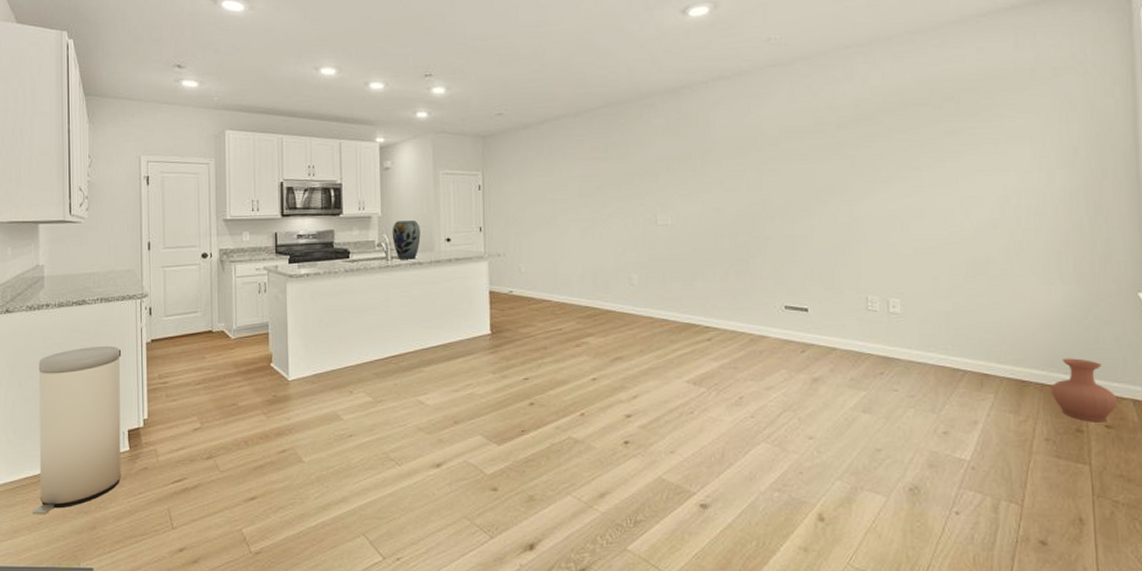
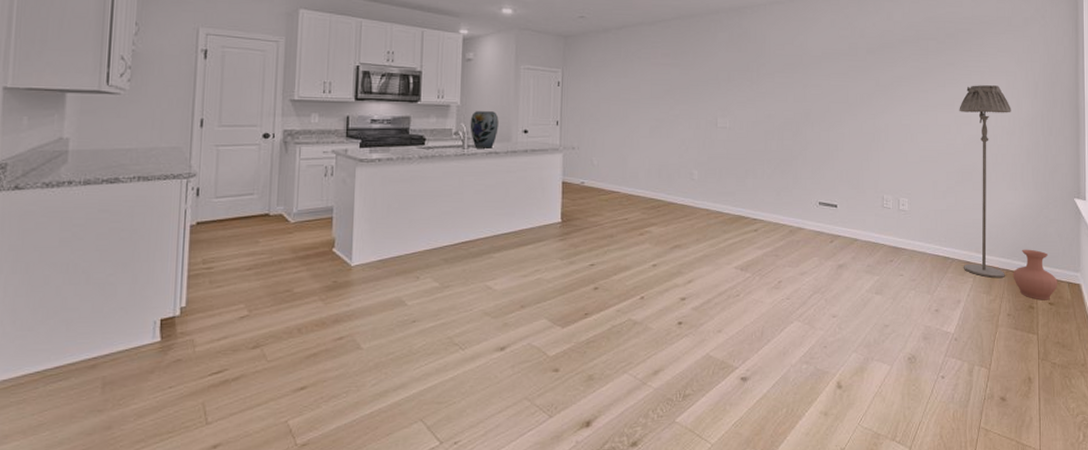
pedal bin: present [32,345,122,515] -> none [30,228,160,417]
floor lamp: none [965,155,1040,395] -> present [959,85,1011,279]

